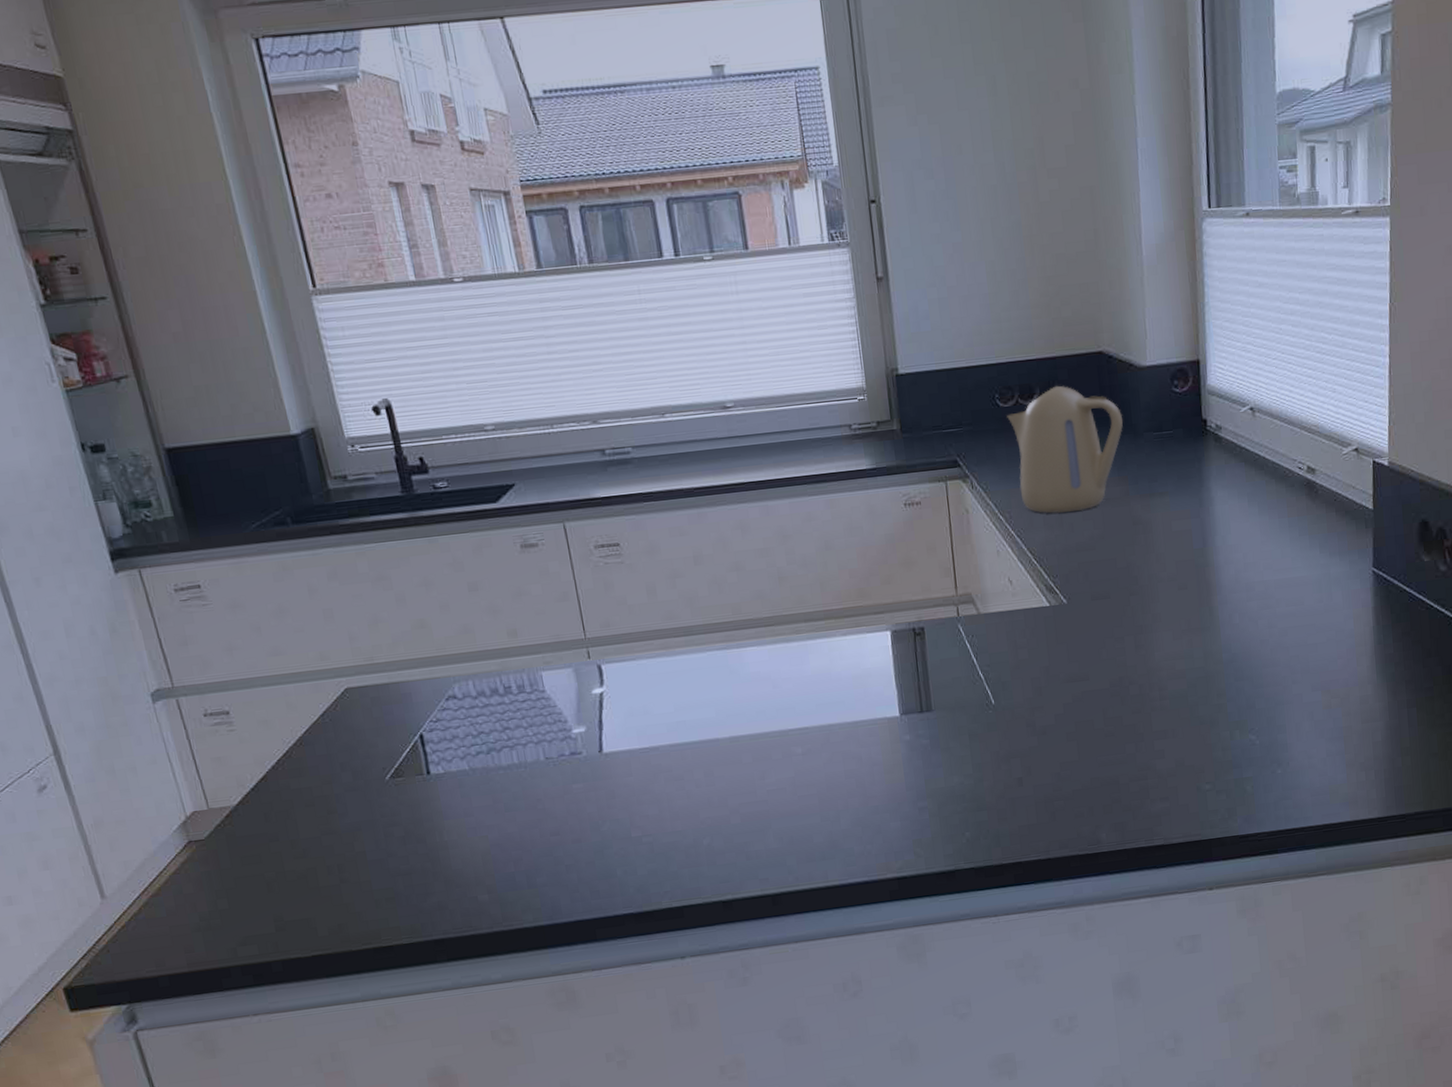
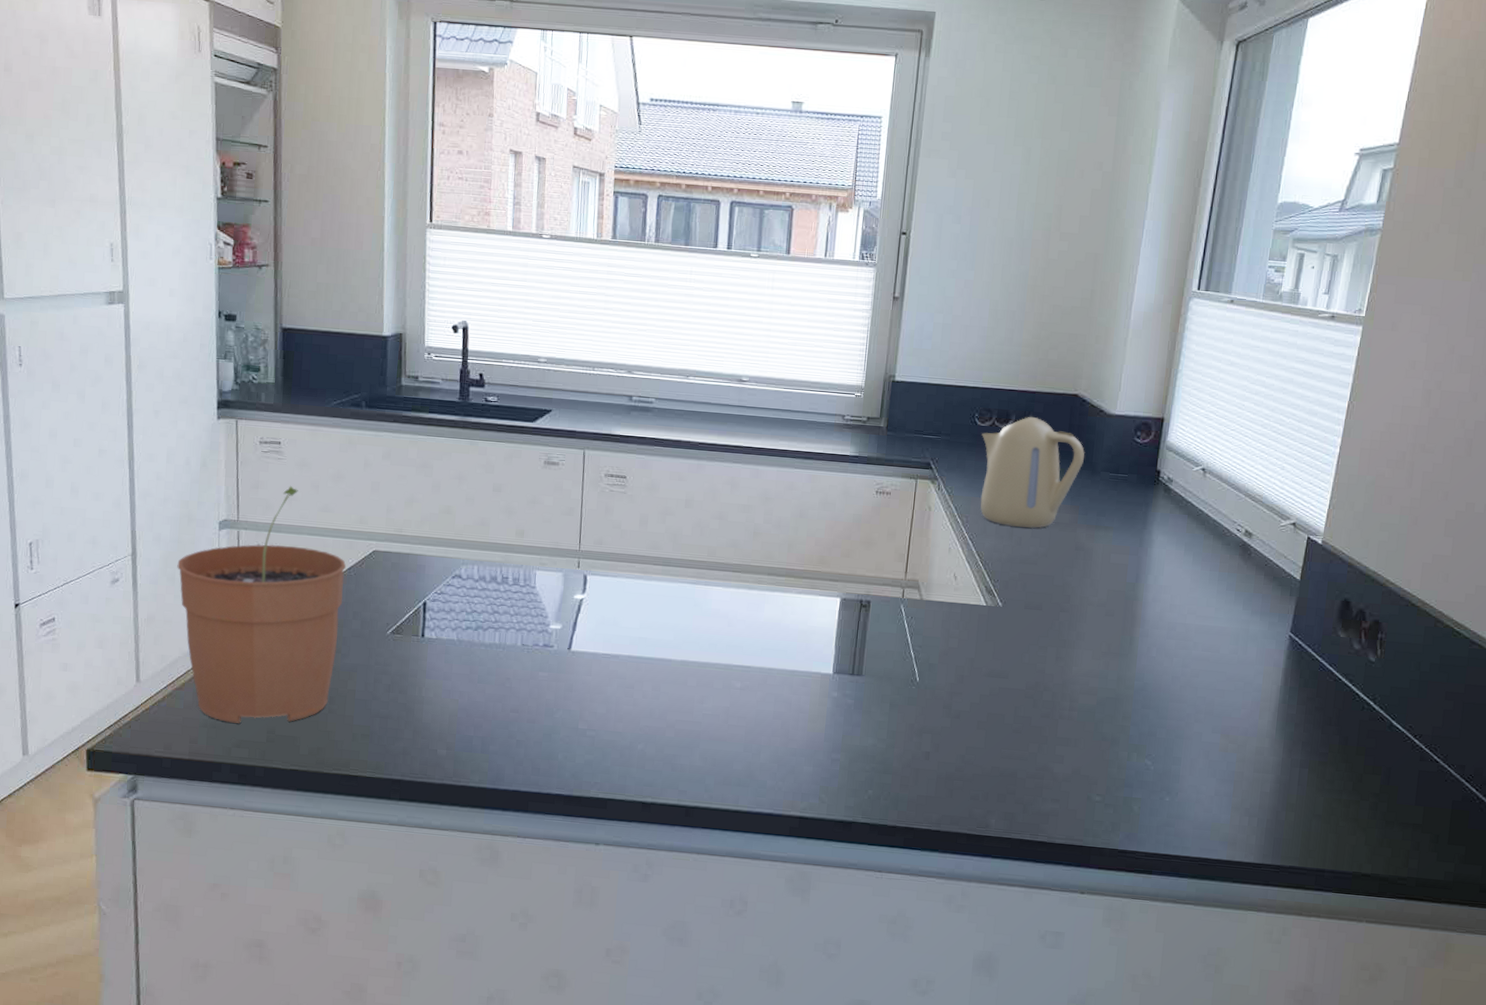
plant pot: none [112,633,337,920] -> present [177,485,346,723]

